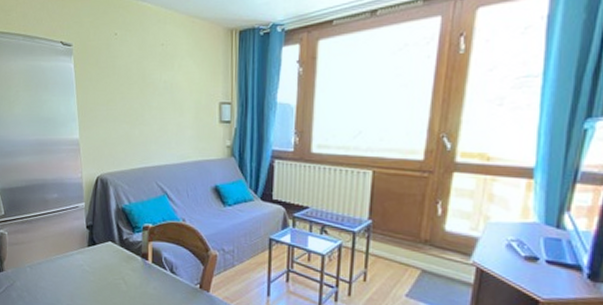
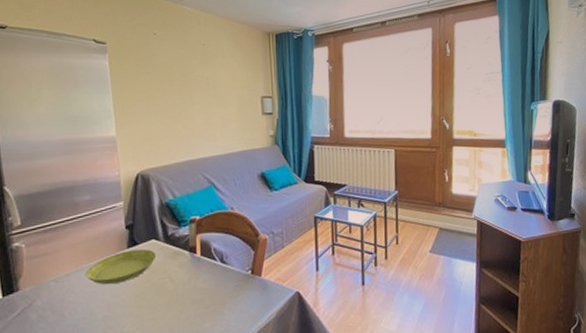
saucer: none [54,248,113,278] -> present [86,248,157,285]

